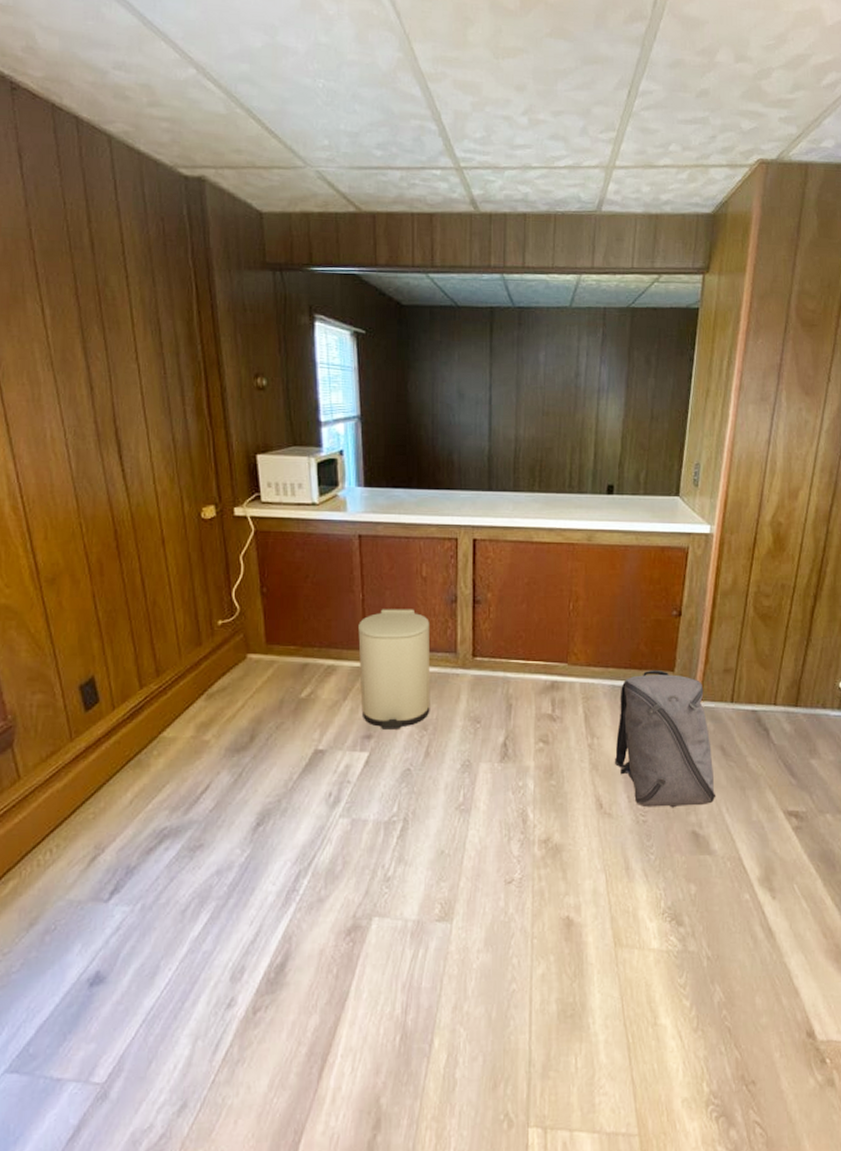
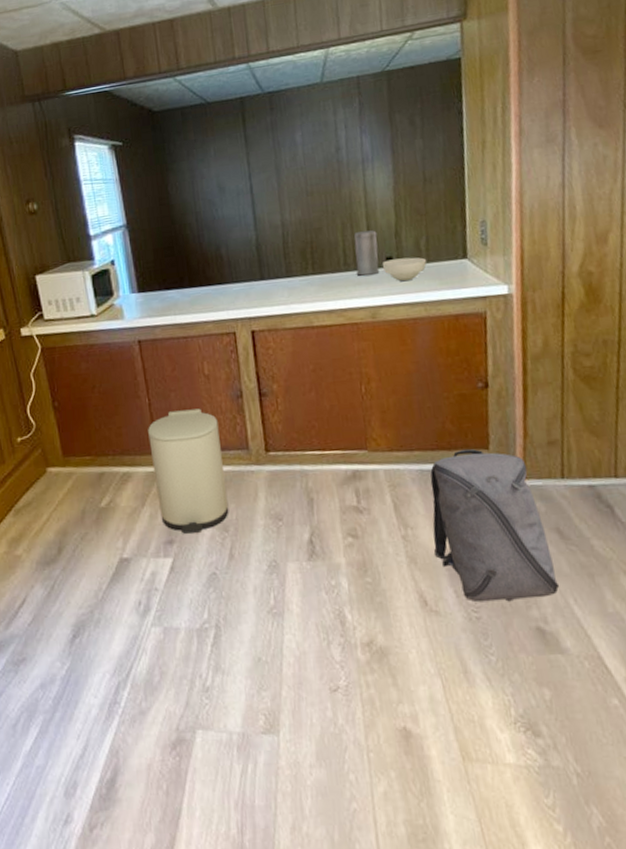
canister: none [580,457,603,501] -> present [353,230,380,277]
bowl: none [603,488,644,510] -> present [381,257,427,282]

